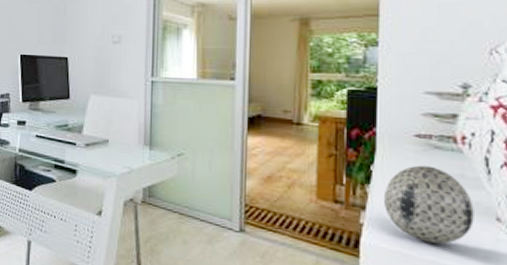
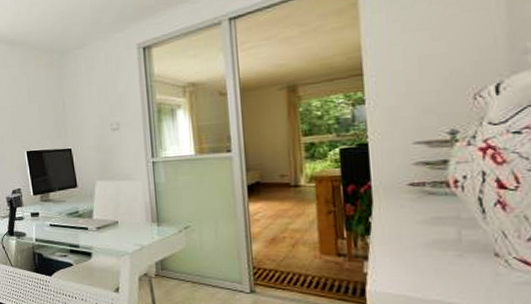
decorative egg: present [384,165,474,244] -> none [384,211,473,283]

